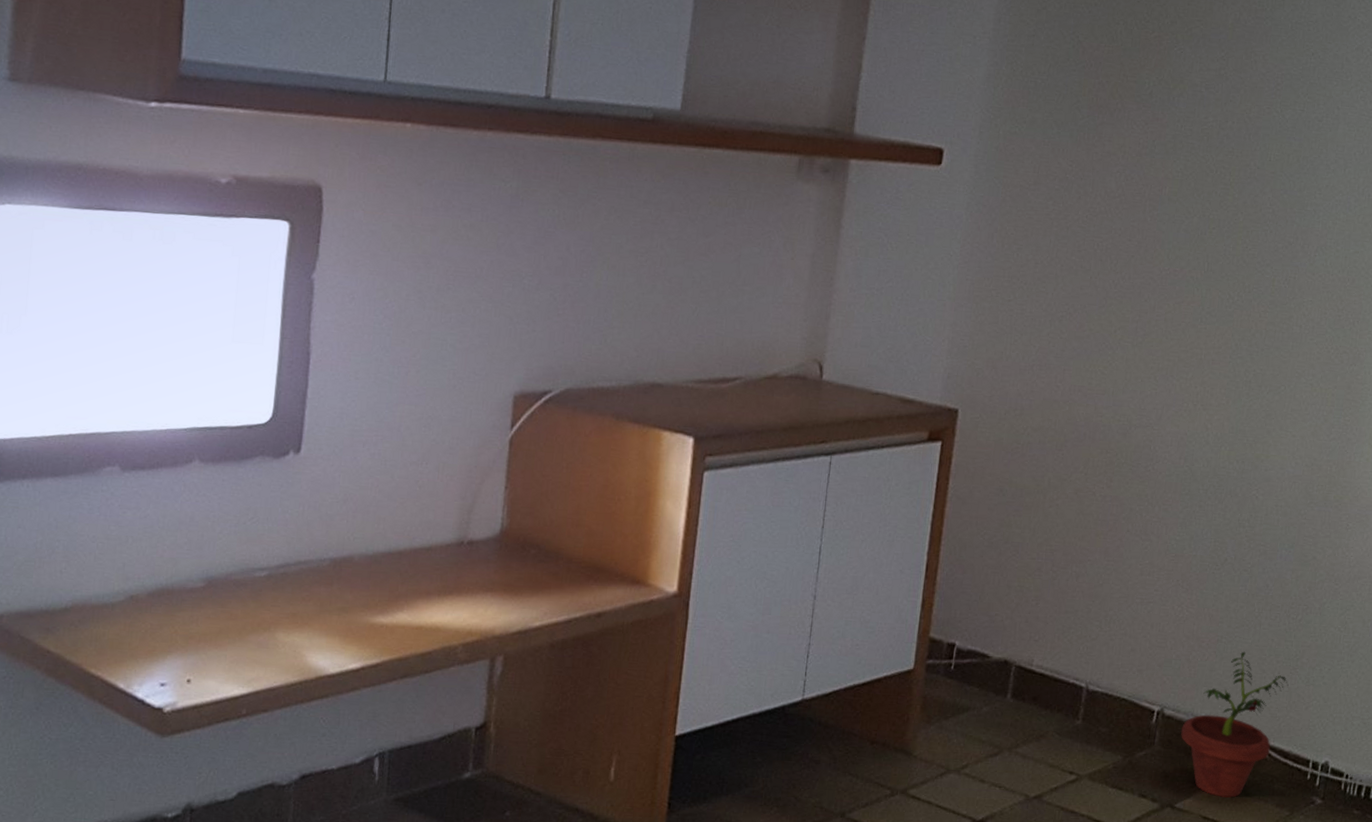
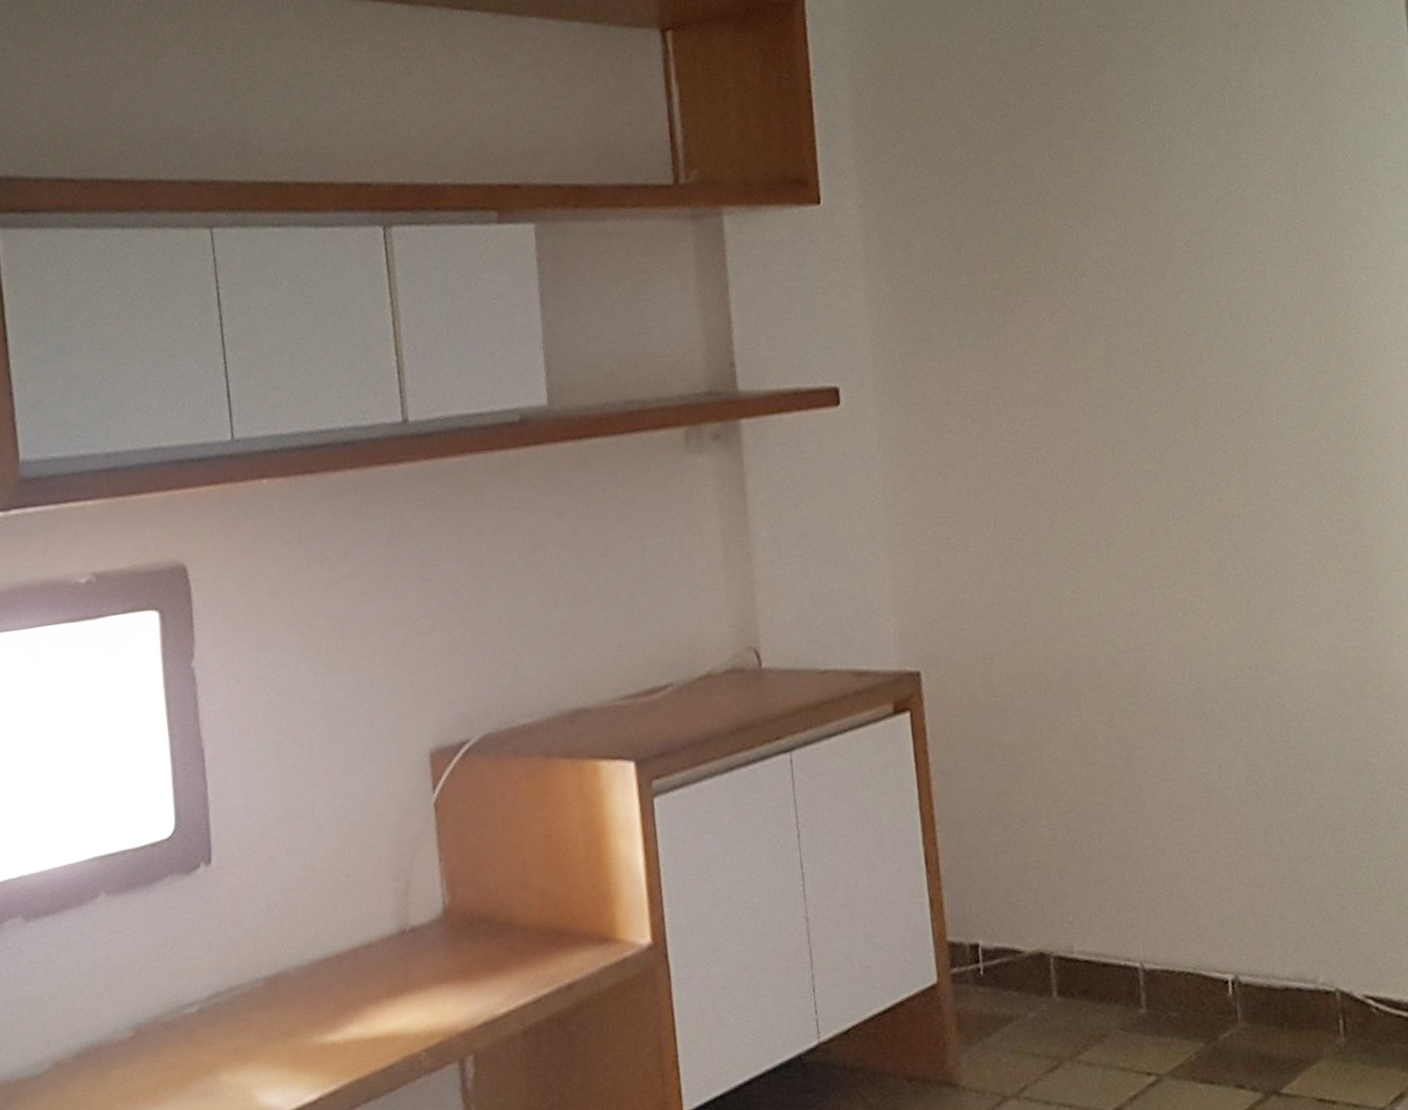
potted plant: present [1180,651,1289,798] -> none [1264,889,1378,1071]

